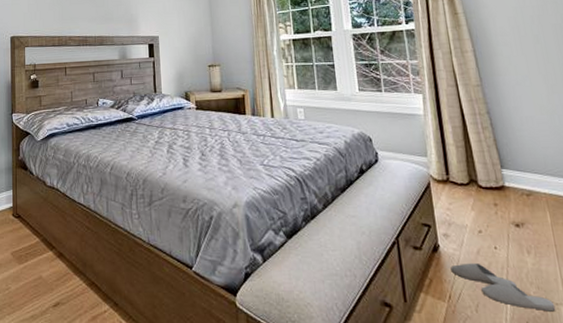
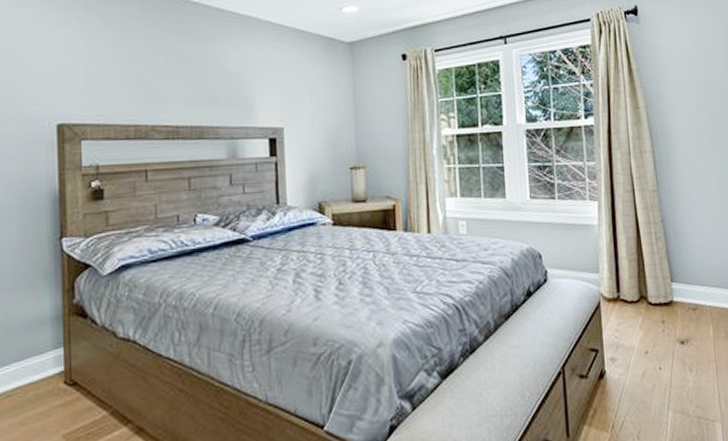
slippers: present [451,262,556,312] -> none [616,386,711,430]

